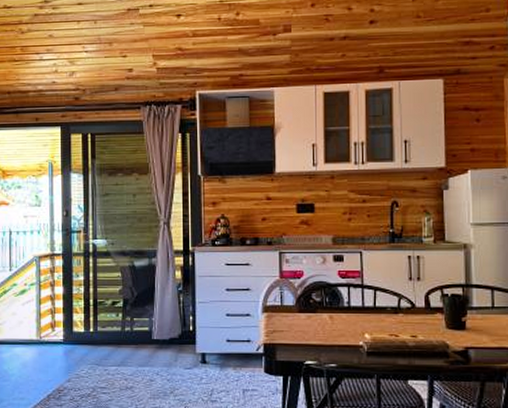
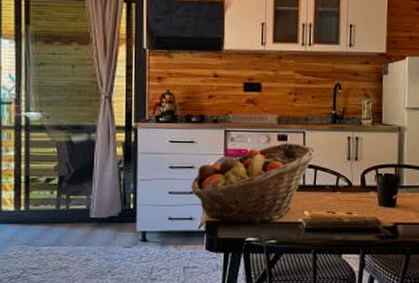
fruit basket: none [248,264,375,348] -> present [191,143,317,225]

